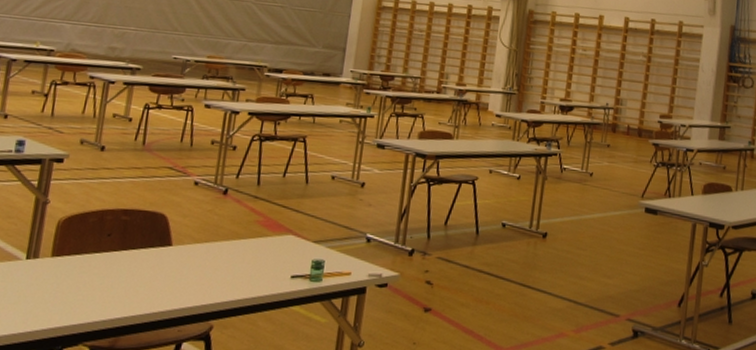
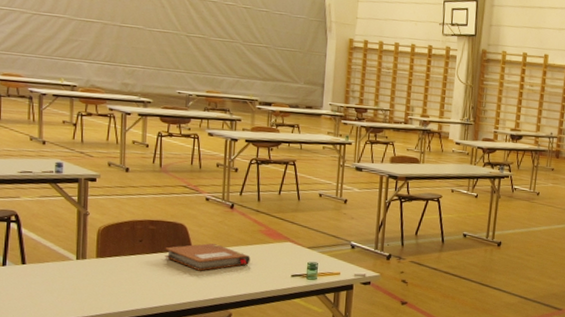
notebook: none [136,237,243,272] -> present [165,243,251,271]

